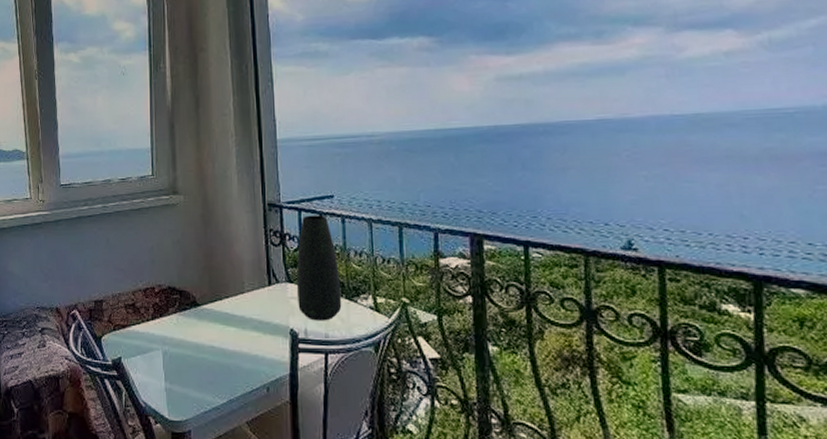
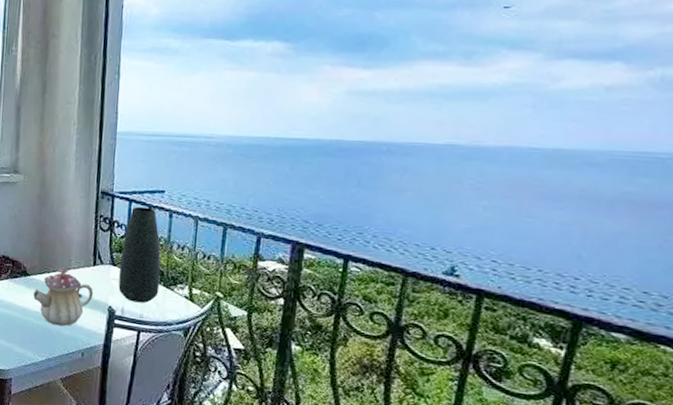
teapot: none [205,292,273,360] -> present [33,268,94,327]

